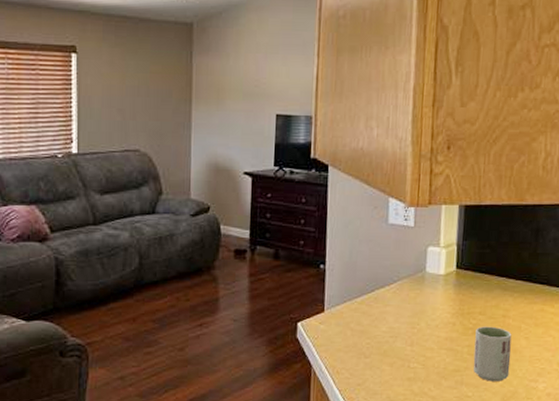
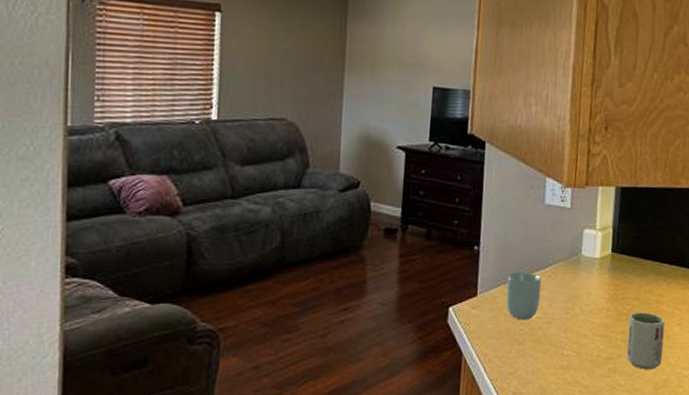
cup: none [352,288,387,335] -> present [506,271,542,320]

